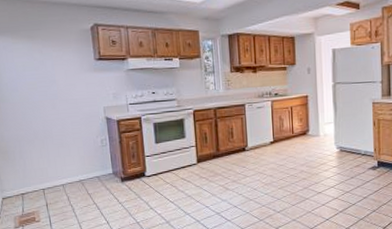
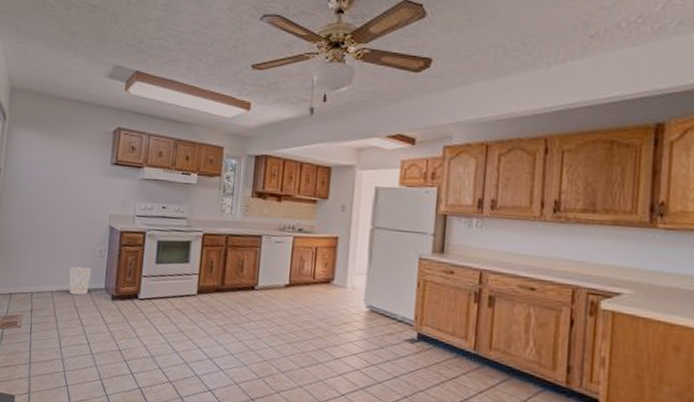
wastebasket: none [75,158,98,184] -> present [69,266,91,295]

